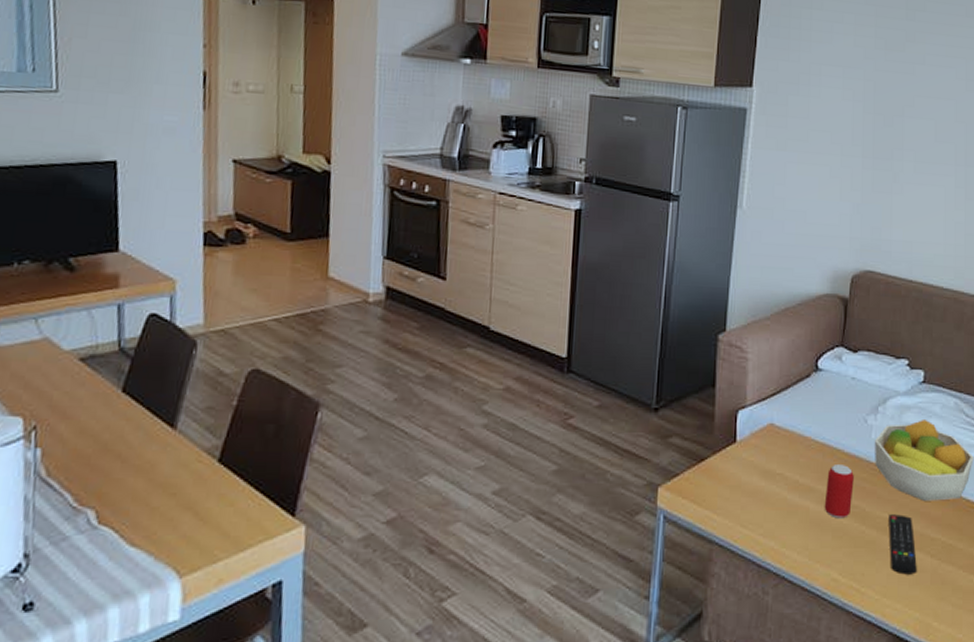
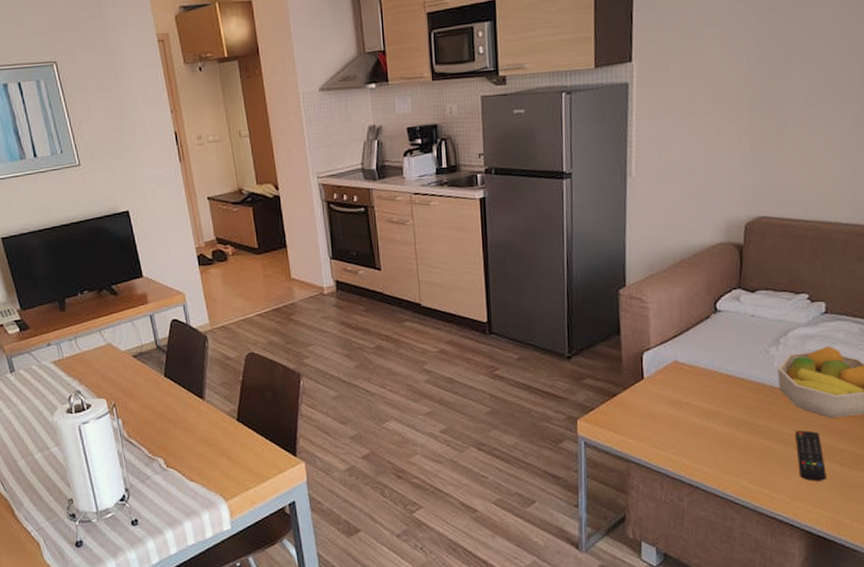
beverage can: present [824,465,854,519] -> none [731,391,759,437]

